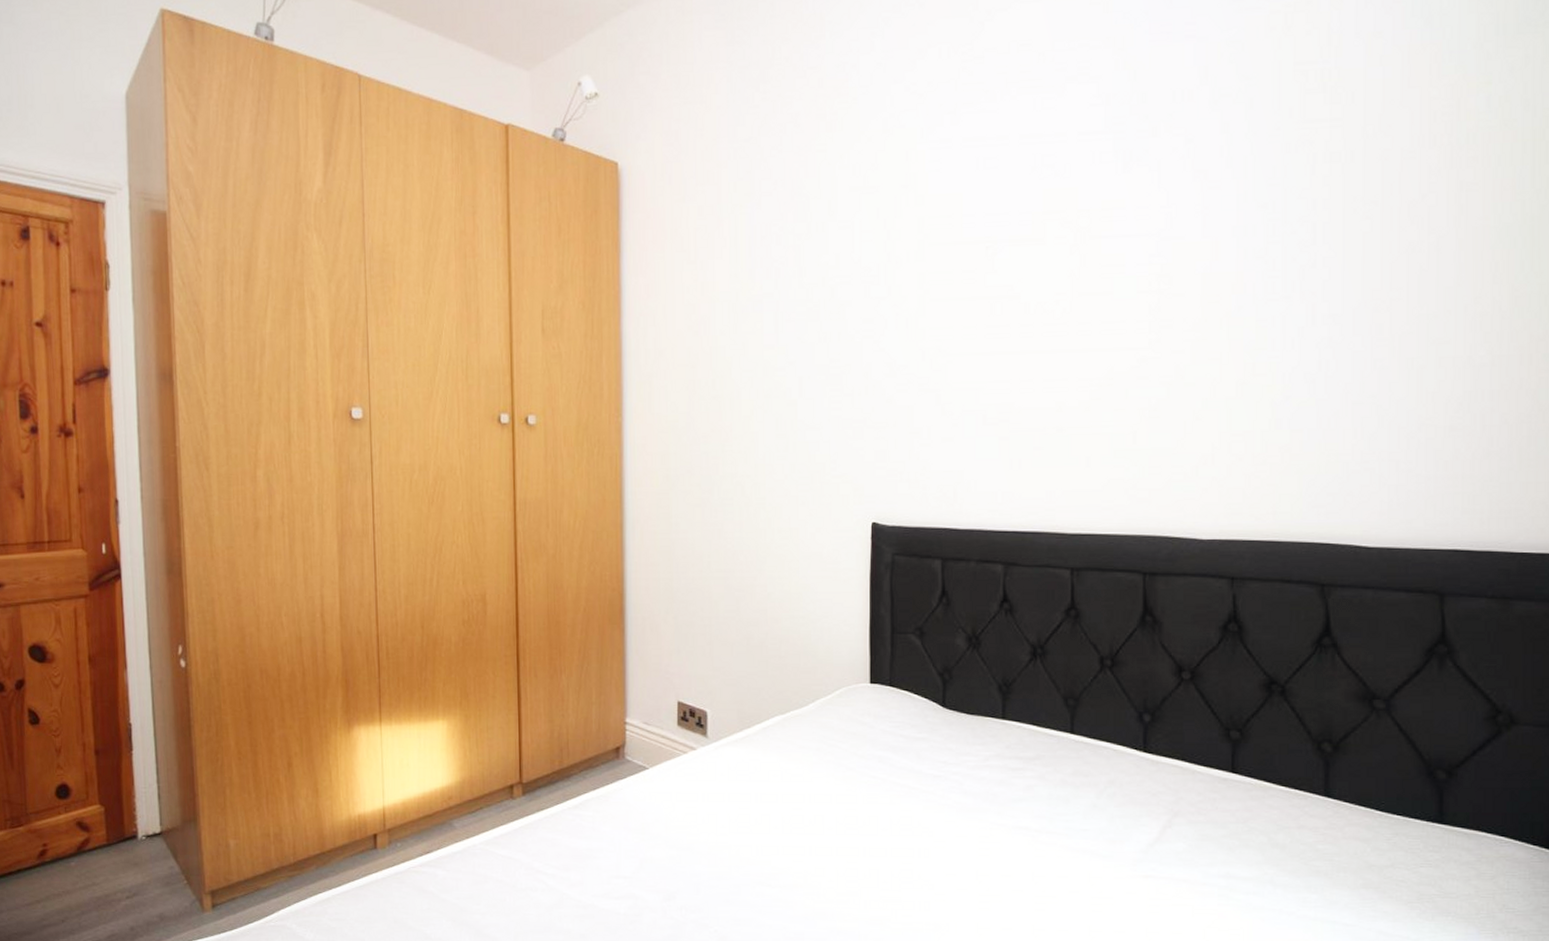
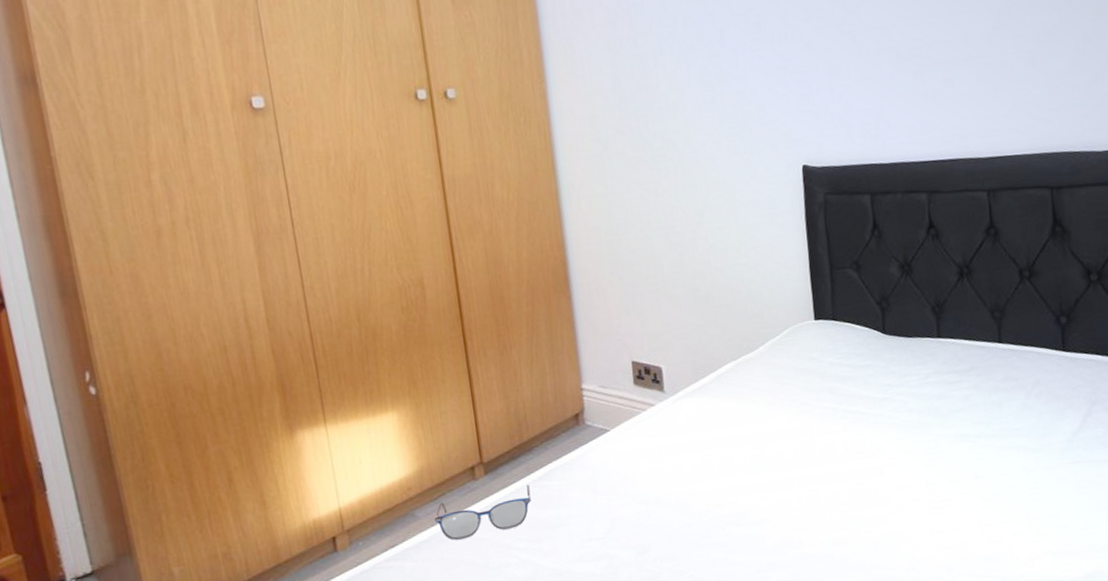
glasses: none [469,811,564,856] -> present [434,484,531,540]

